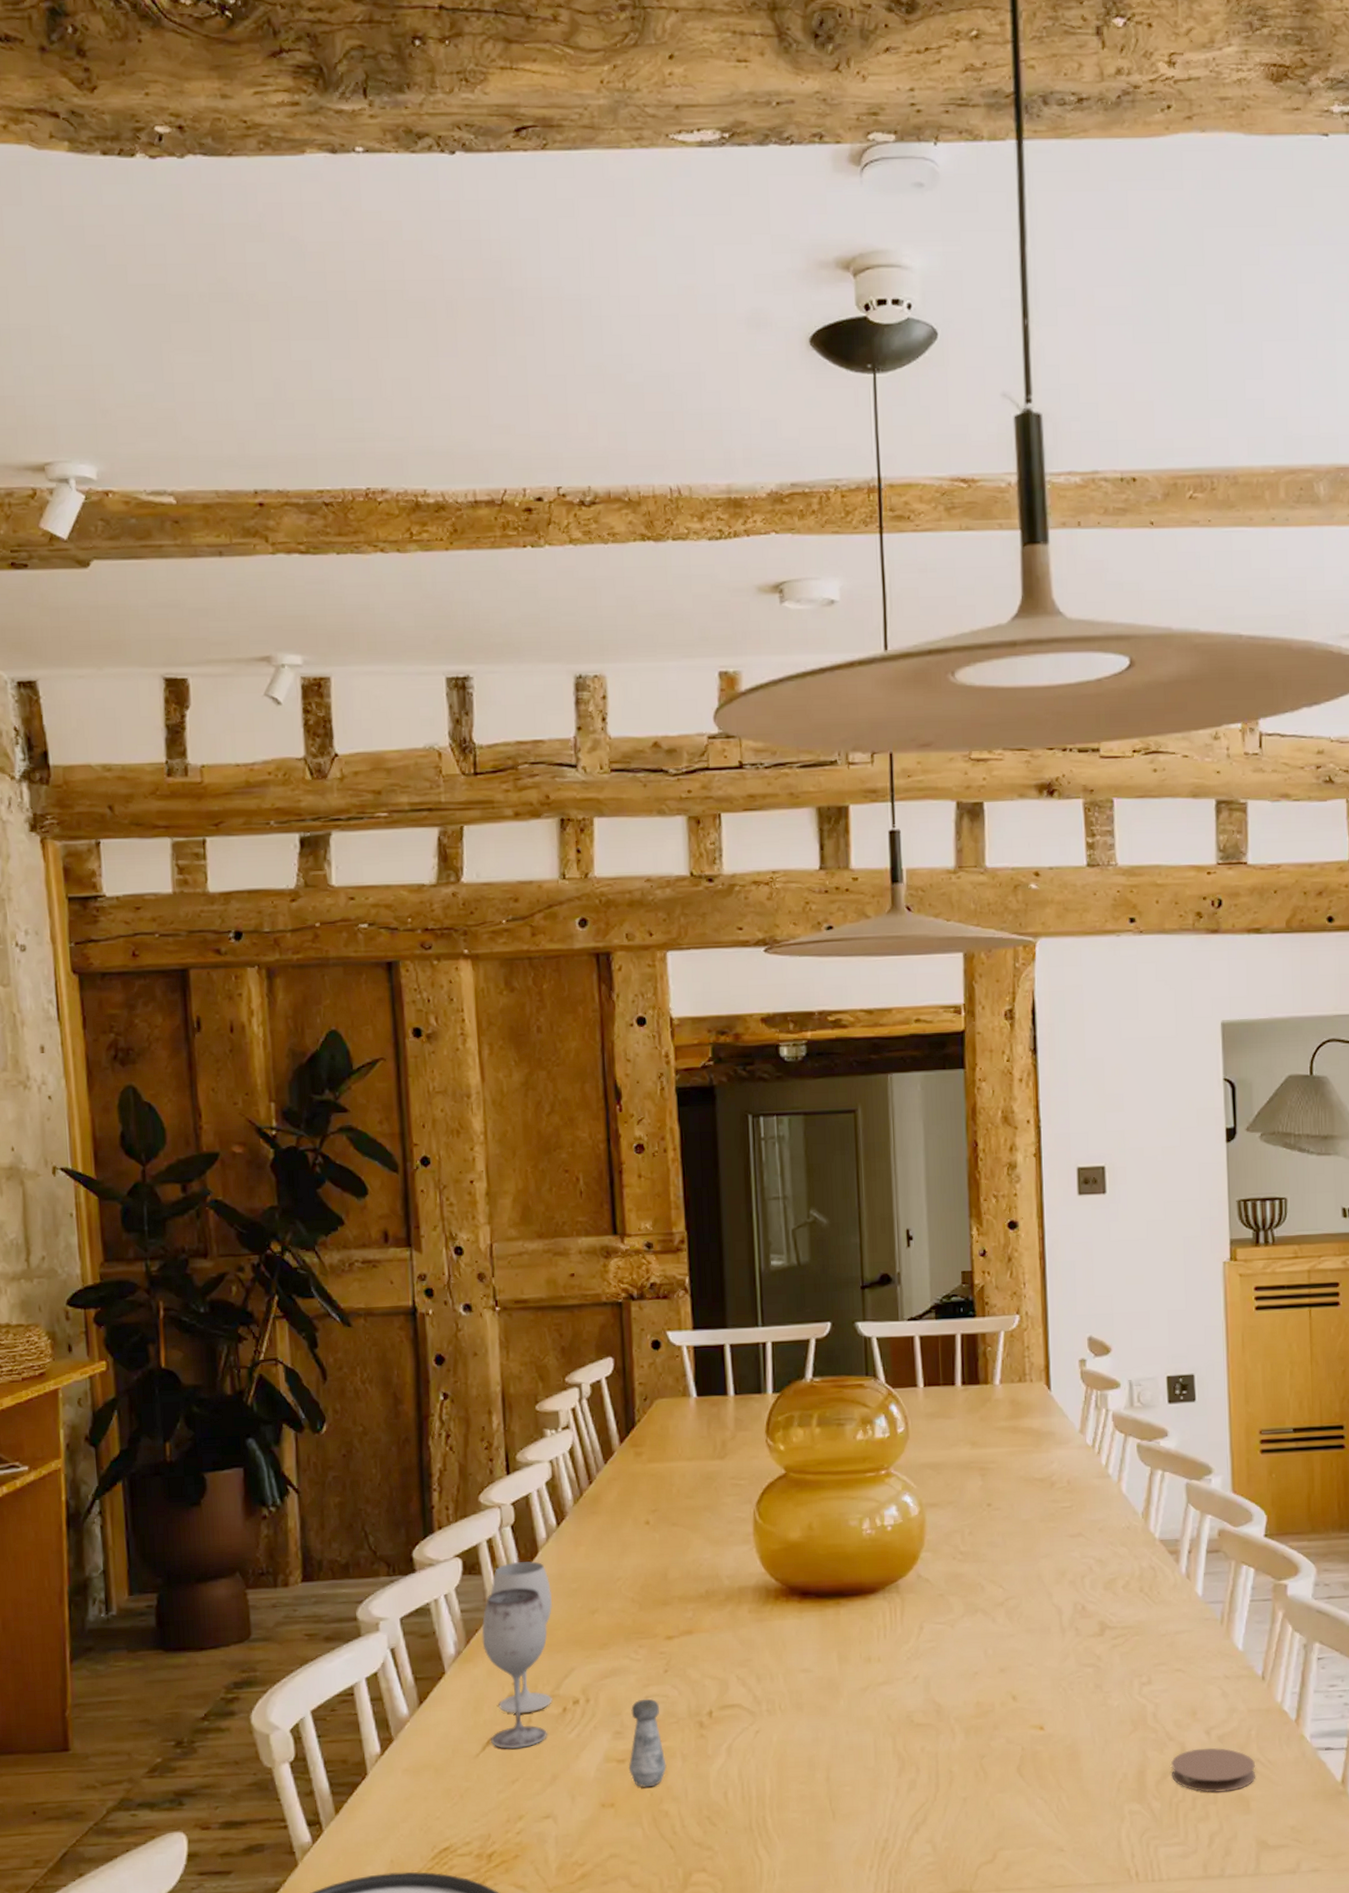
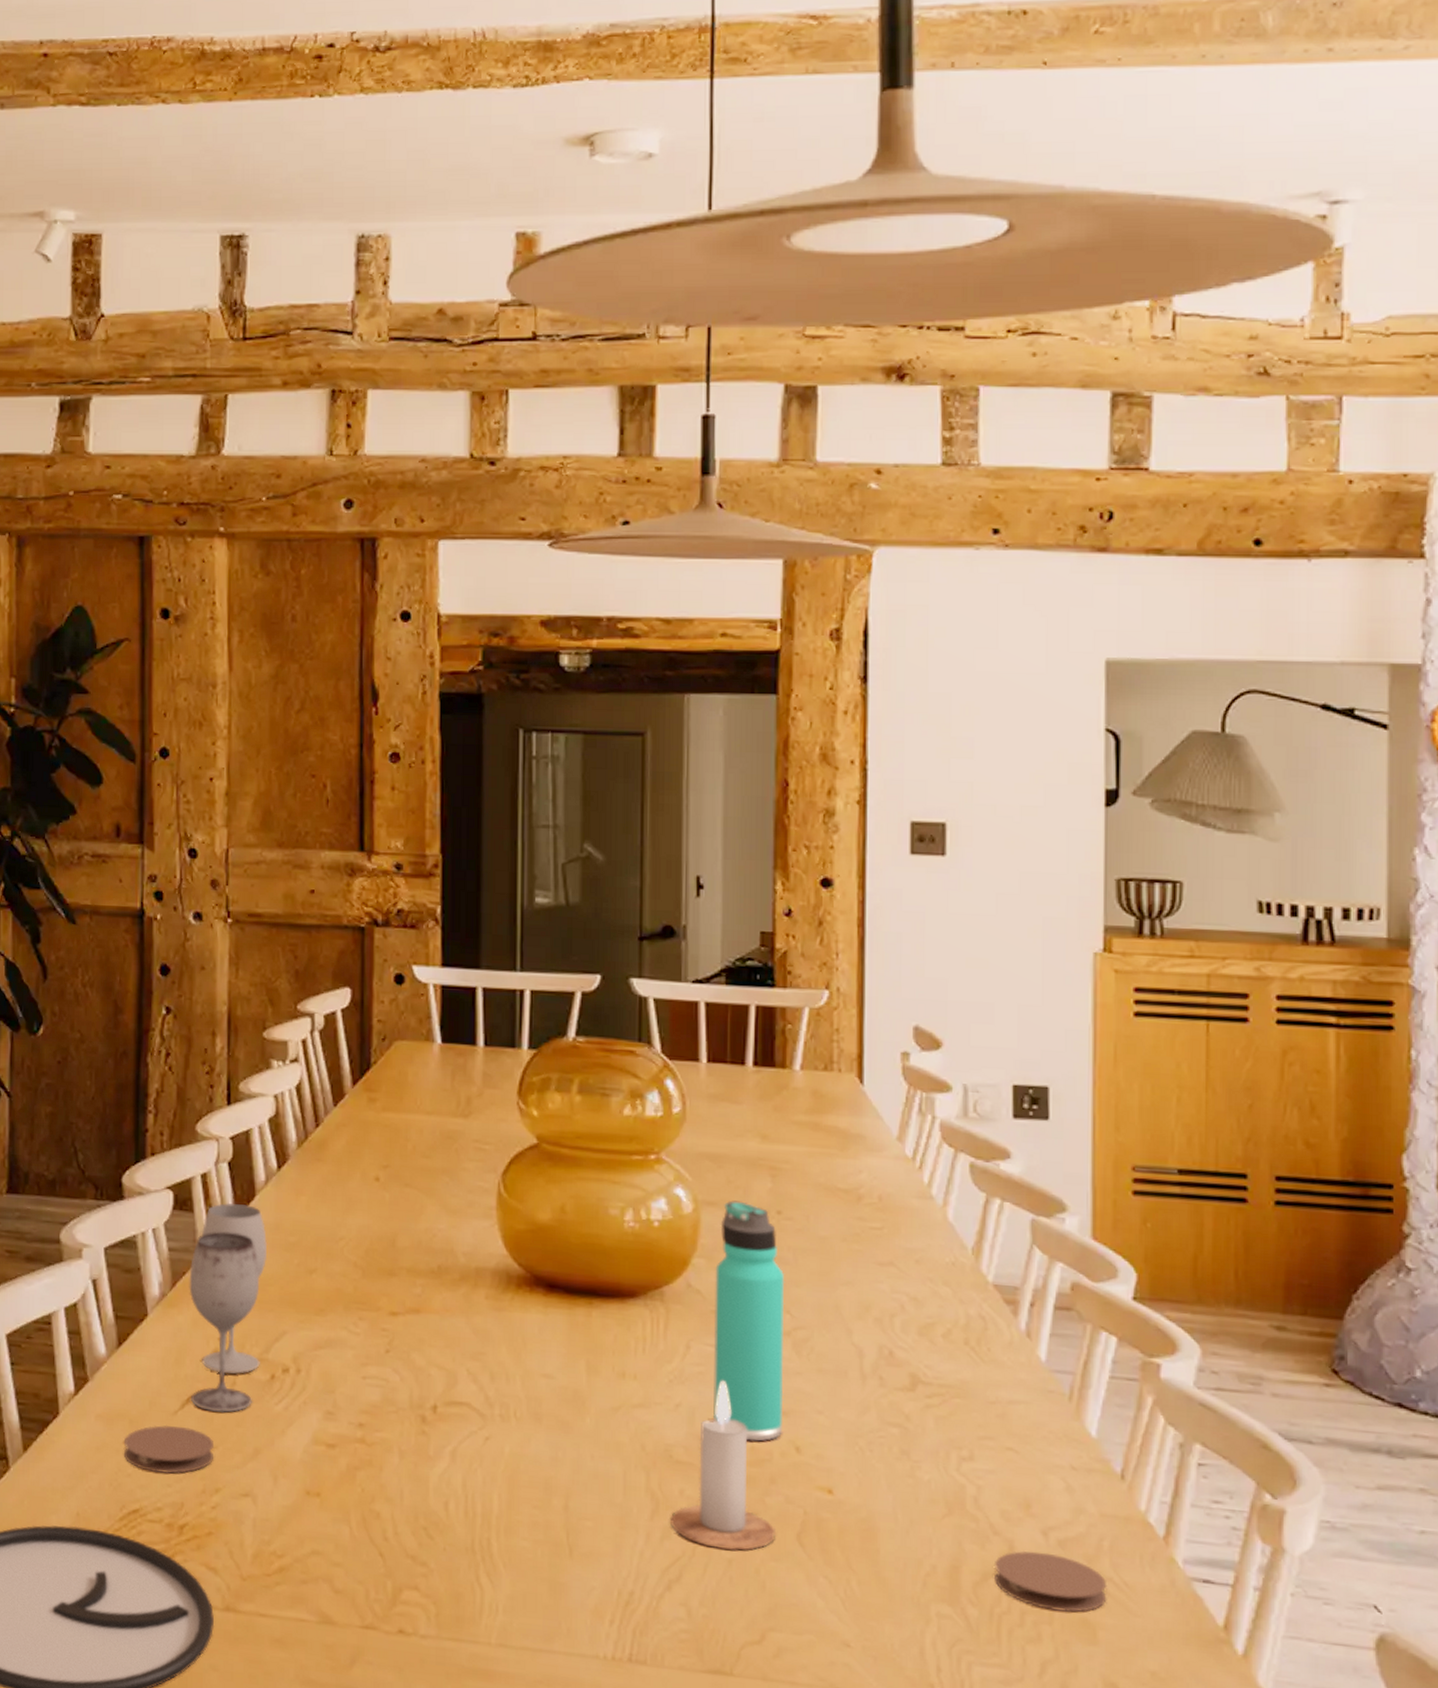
coaster: none [431,1767,515,1812] -> present [123,1425,213,1474]
salt shaker: present [628,1698,667,1788] -> none [338,1378,381,1482]
candle: none [915,1651,1001,1791] -> present [671,1380,777,1551]
thermos bottle: none [940,1500,1002,1698] -> present [712,1200,785,1442]

